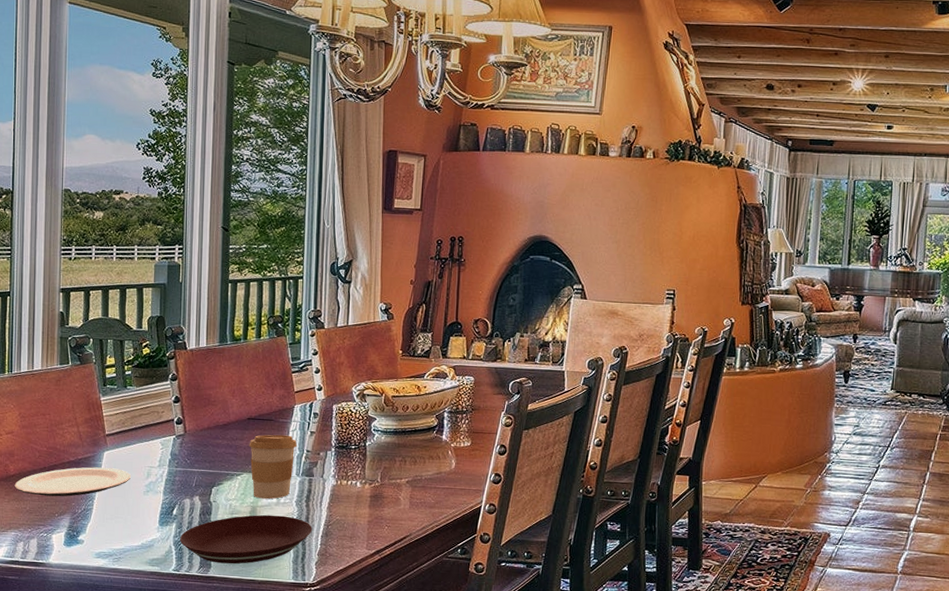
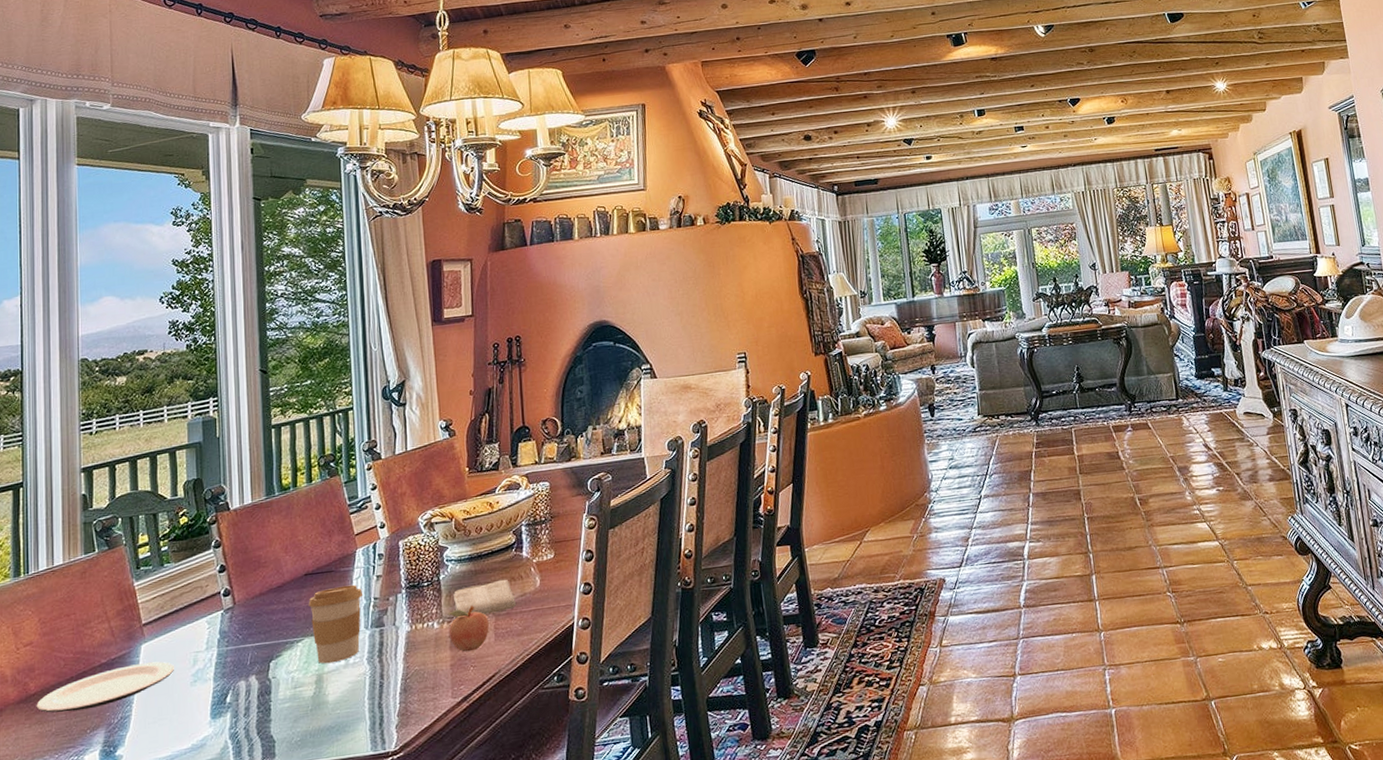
plate: present [179,514,312,564] -> none [236,677,389,750]
fruit: none [369,474,406,513] -> present [447,606,489,652]
washcloth: none [377,456,431,484] -> present [453,579,516,618]

